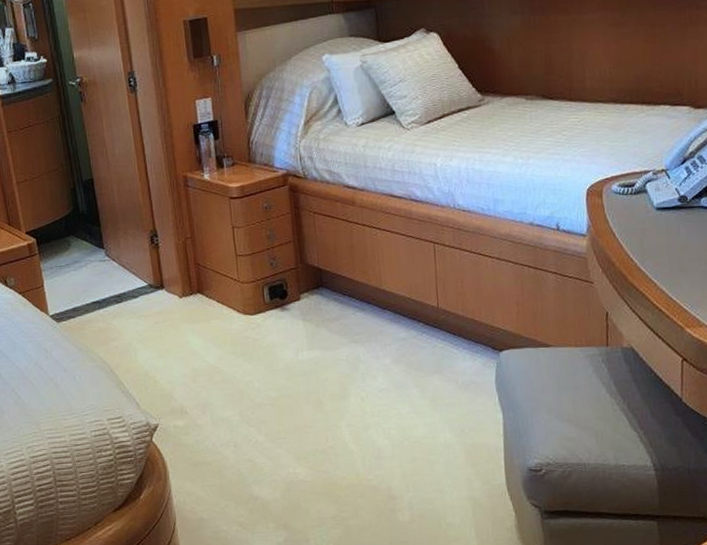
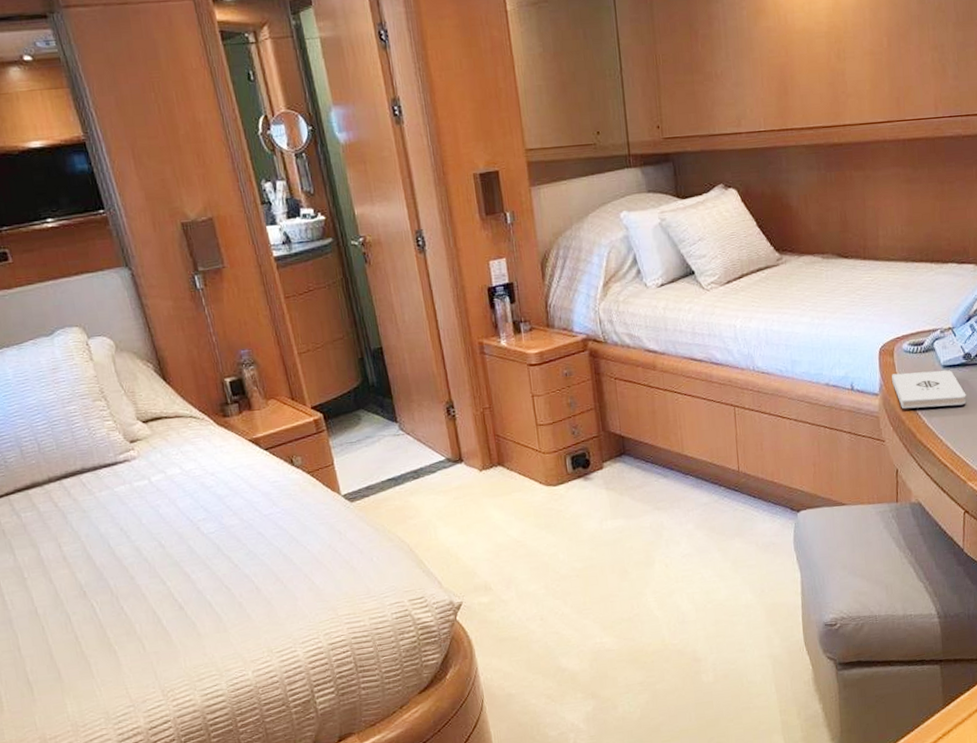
notepad: none [600,212,683,251] -> present [892,370,966,409]

